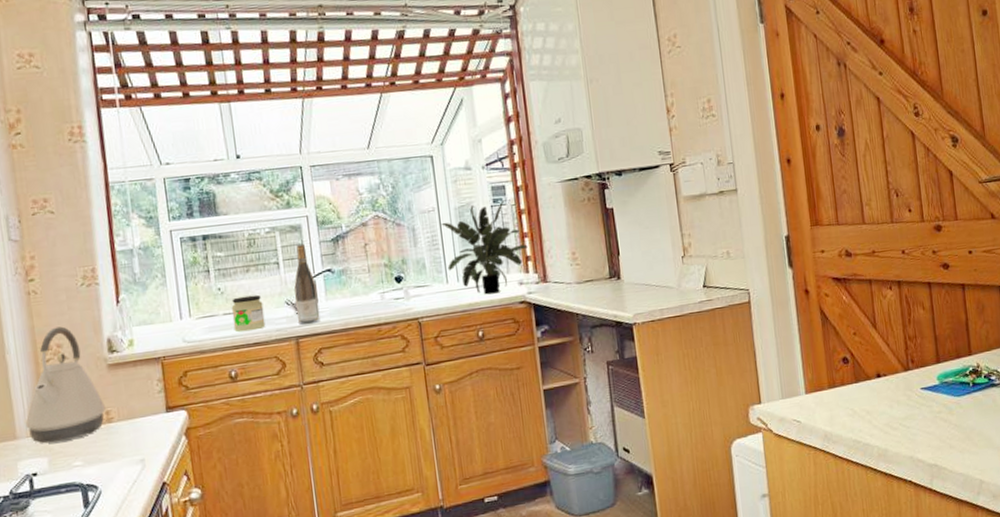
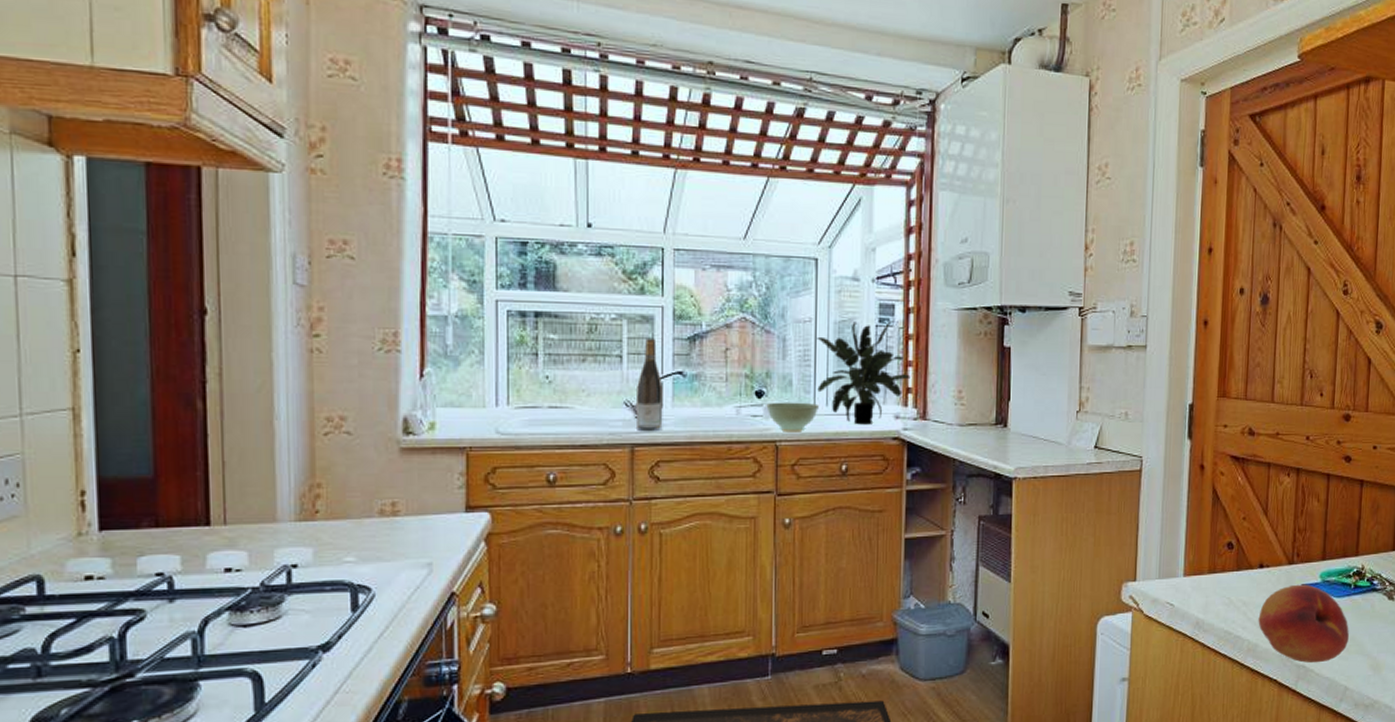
kettle: present [25,326,106,444] -> none [289,395,391,532]
jar: present [231,294,266,332] -> none [559,389,597,431]
bowl: none [406,281,451,310] -> present [766,402,819,432]
fruit: none [883,387,976,462] -> present [1258,584,1349,663]

